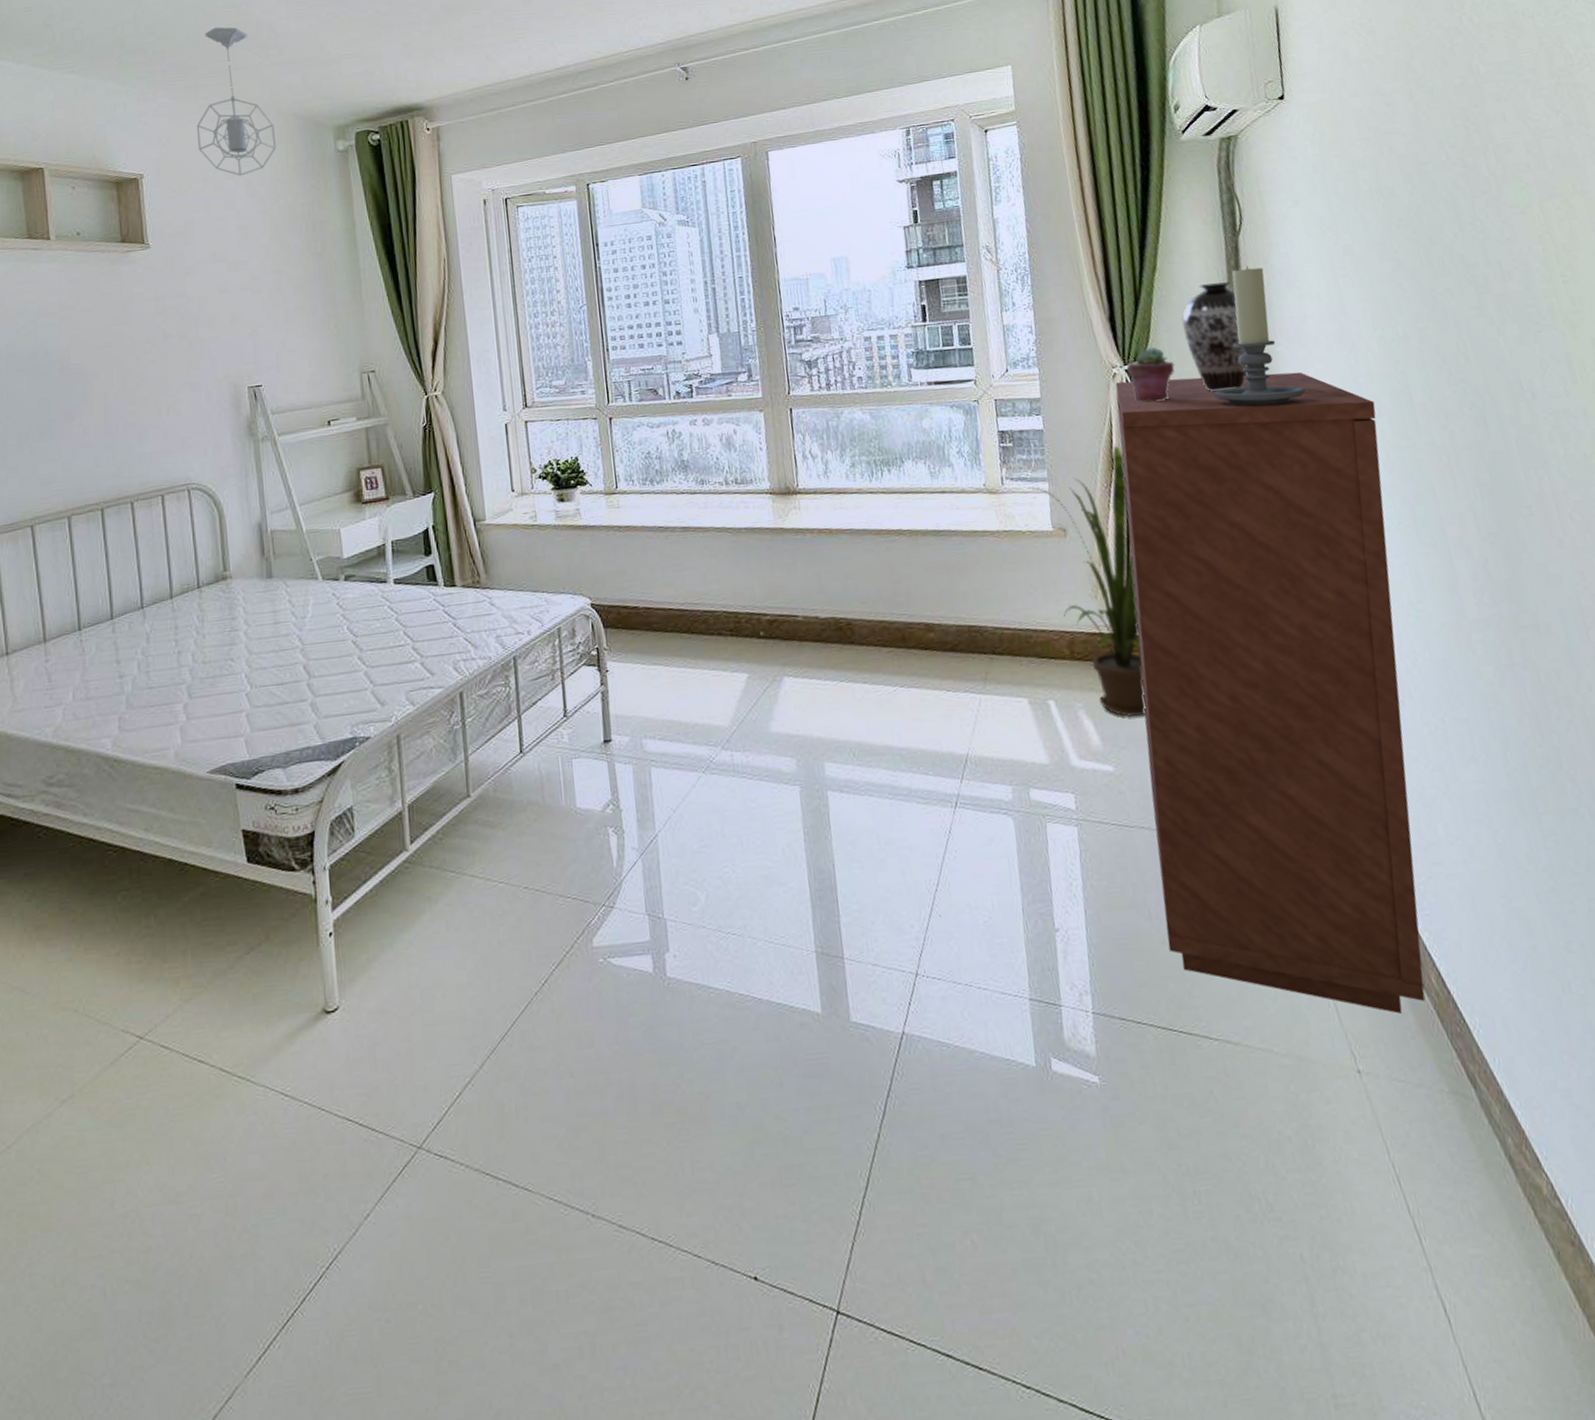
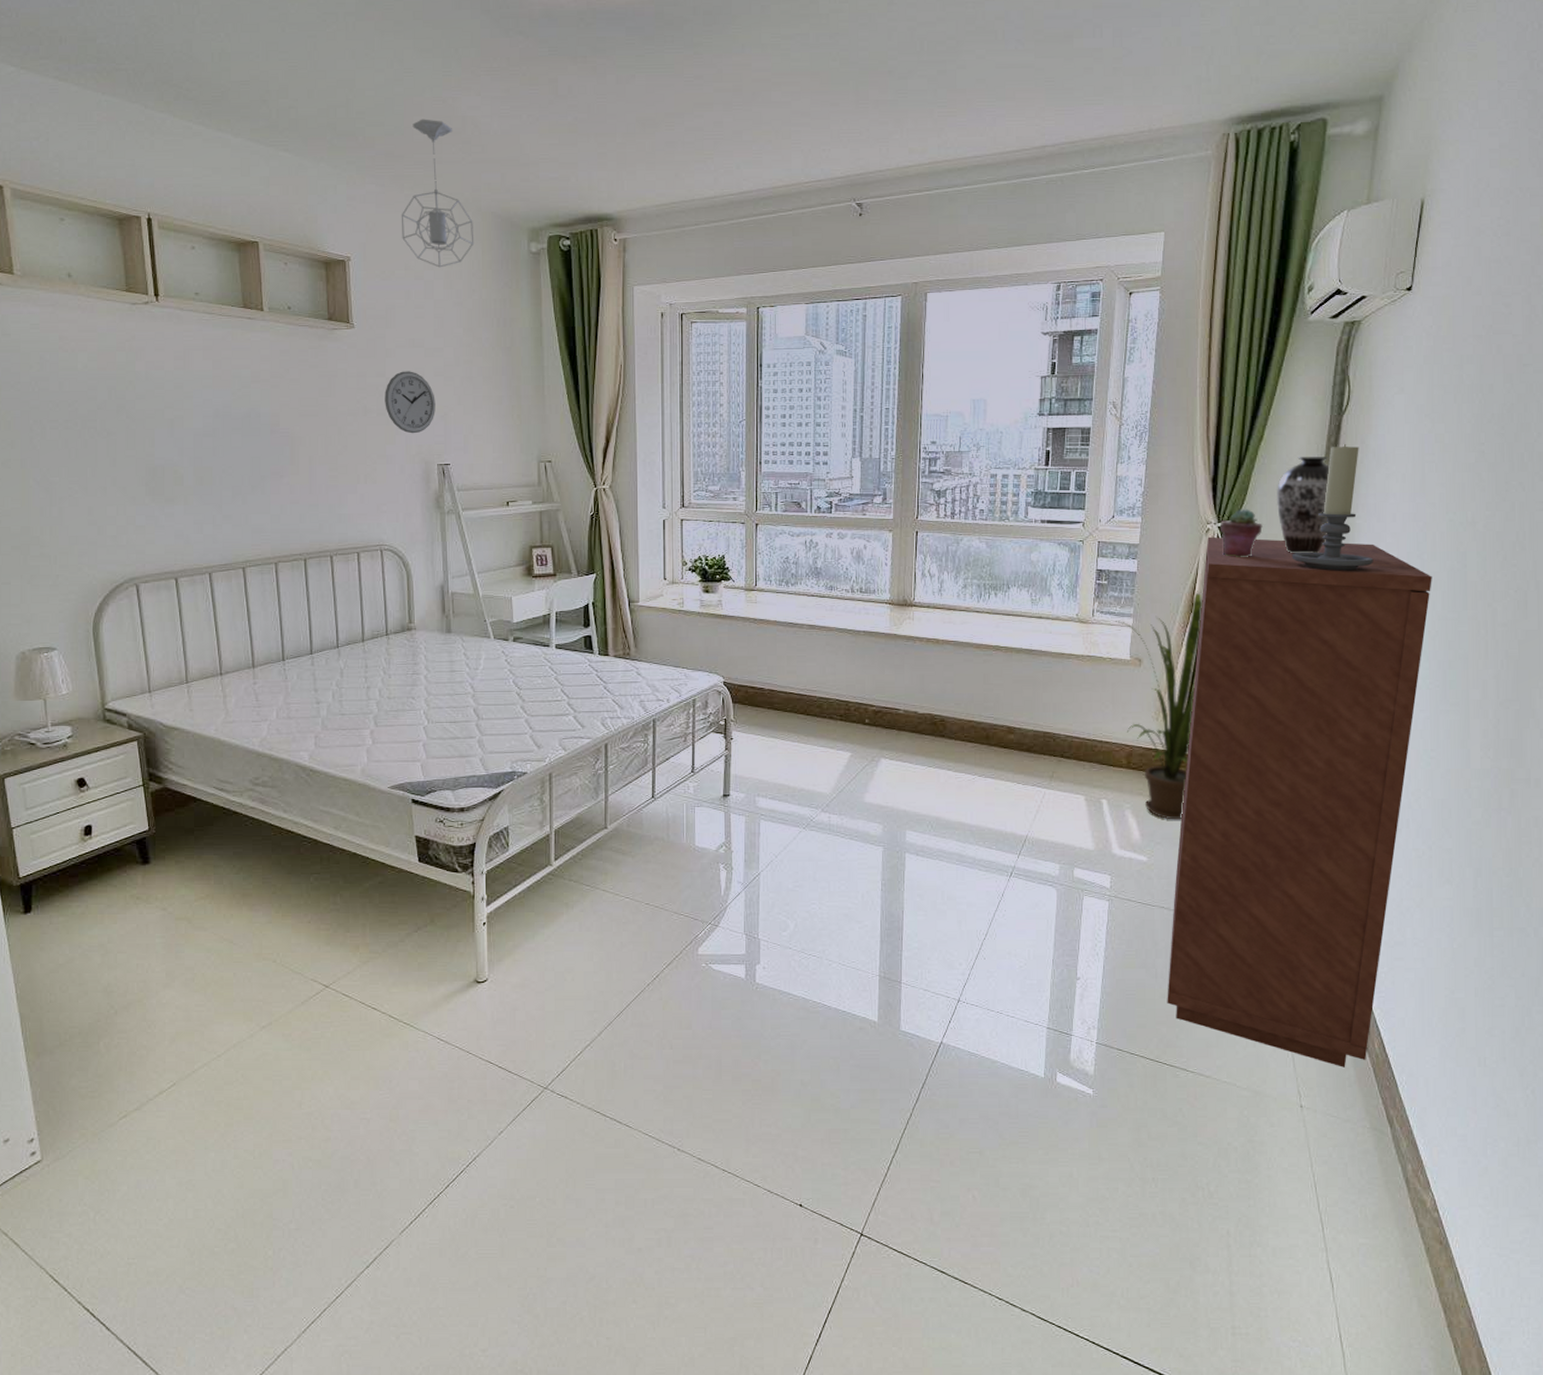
wall clock: none [186,288,243,356] -> present [385,371,436,434]

